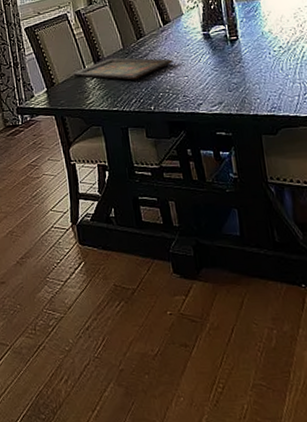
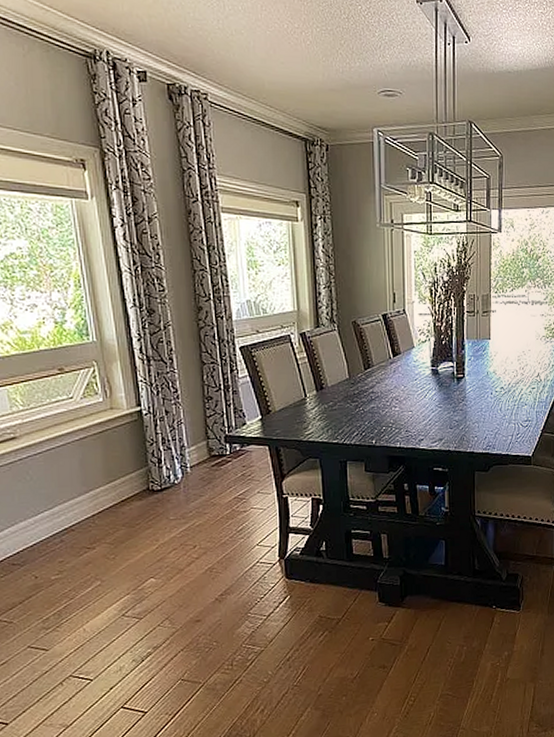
icon panel: present [73,58,173,80] -> none [292,387,399,412]

